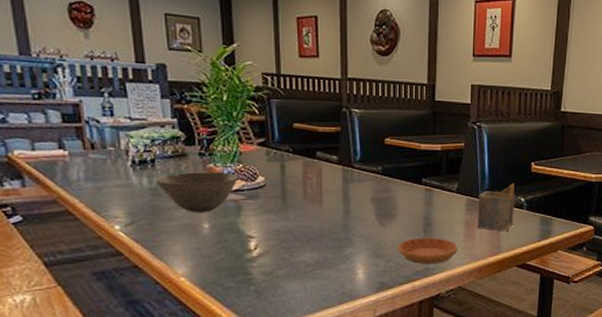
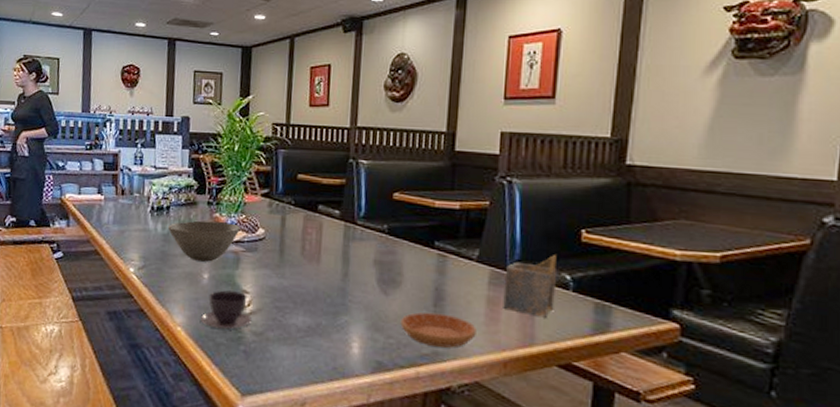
teacup: none [204,237,259,274] -> present [200,290,251,330]

